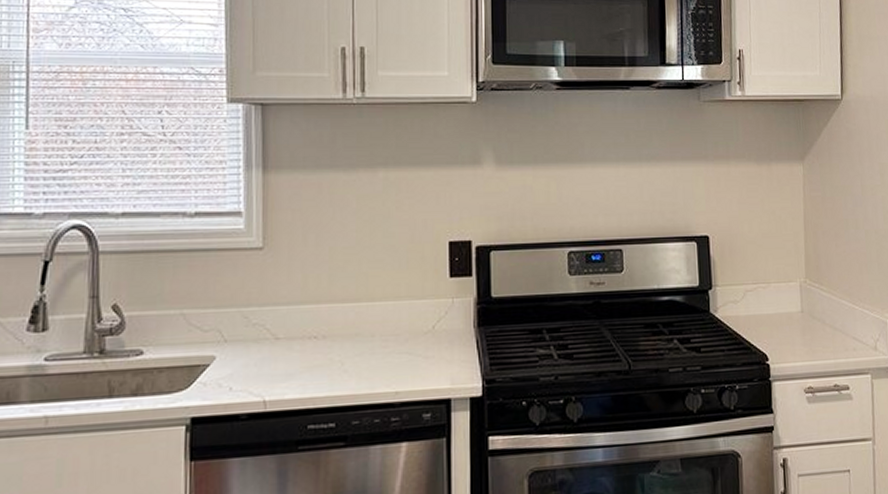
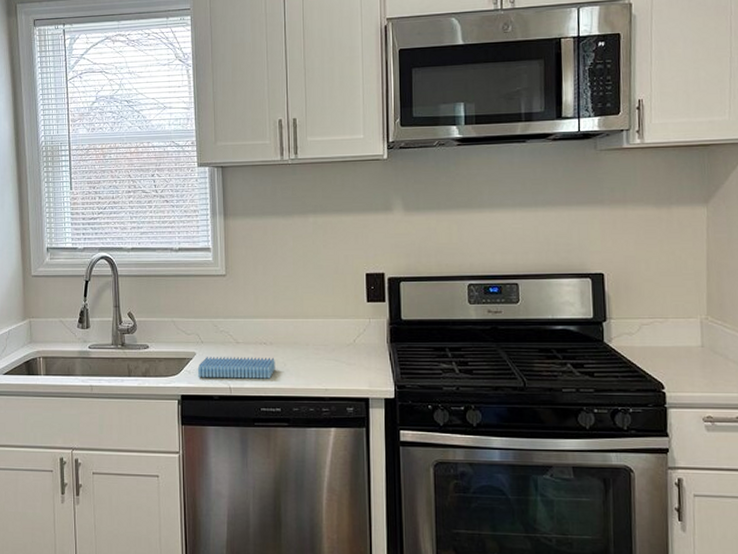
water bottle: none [217,355,329,392] -> present [197,357,275,379]

